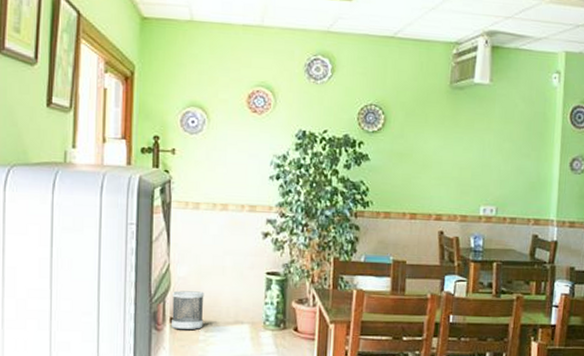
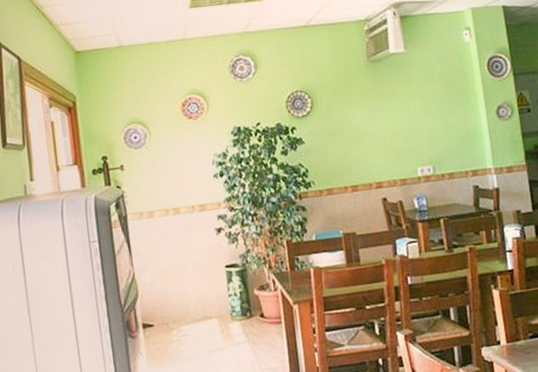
wastebasket: present [172,291,205,329] -> none [141,294,175,334]

